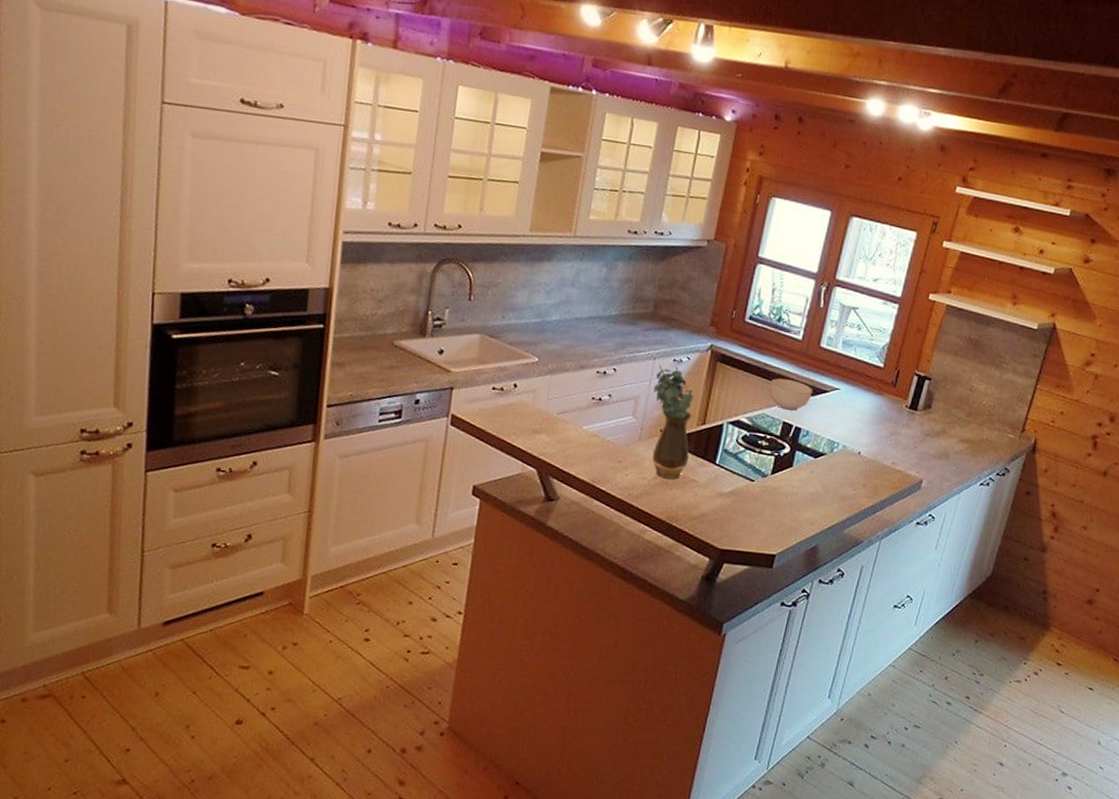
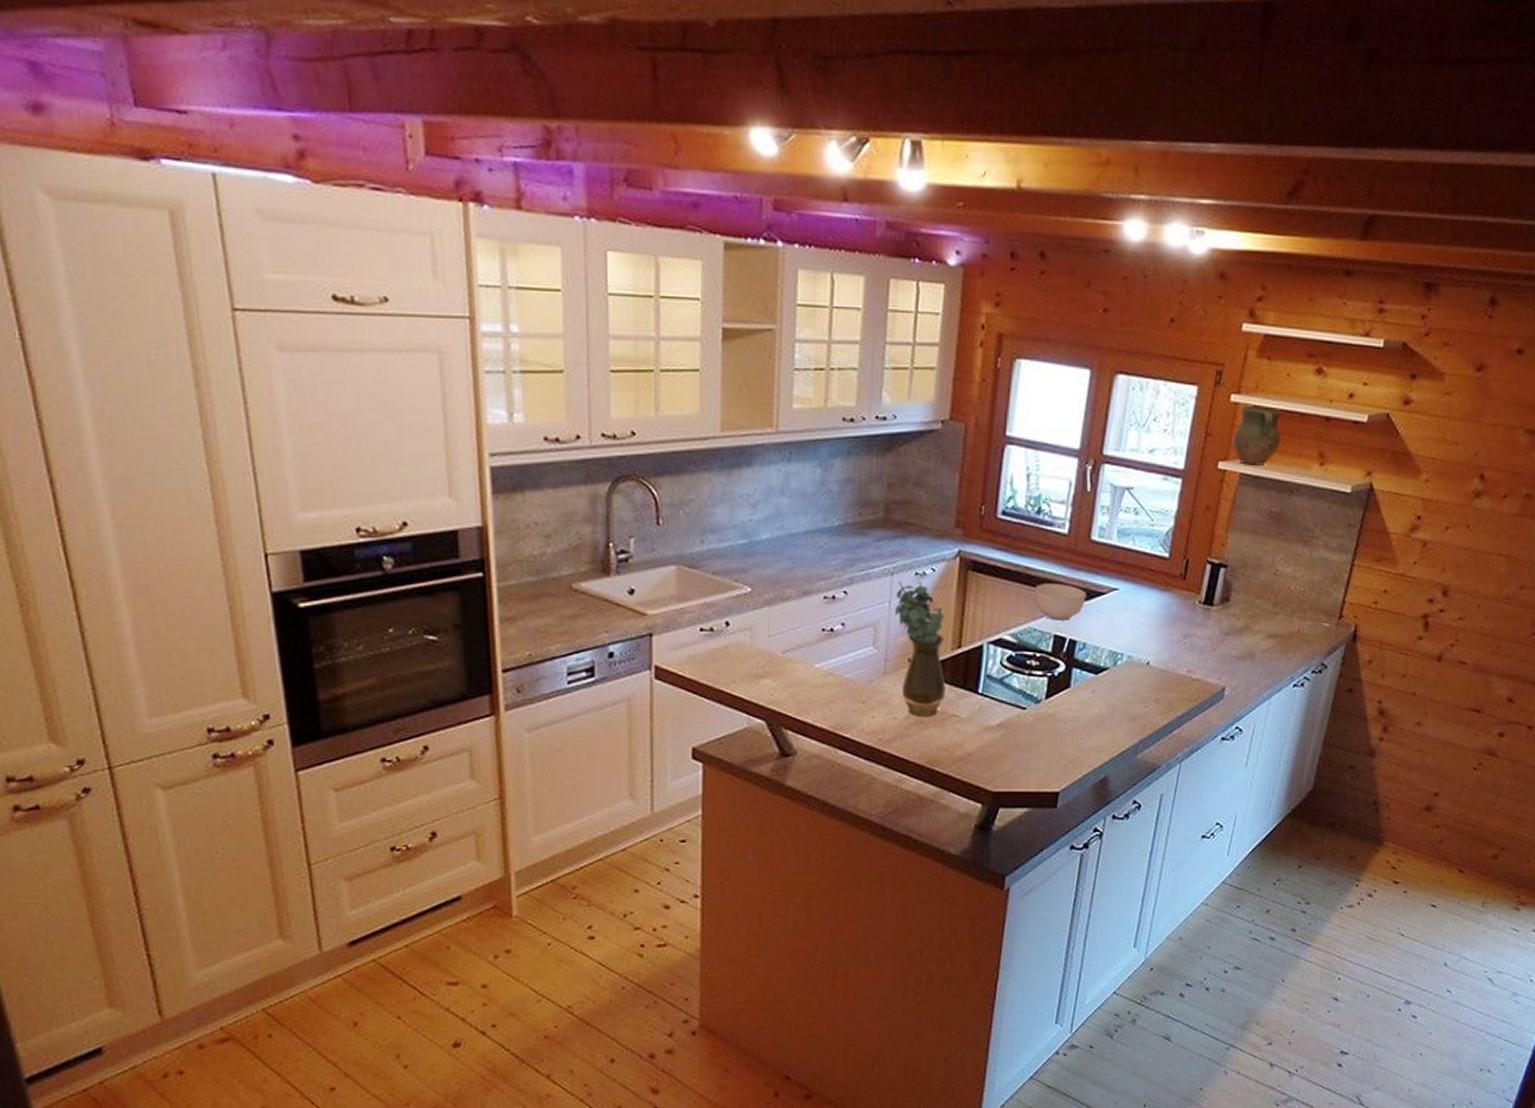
ceramic jug: none [942,251,984,301] -> present [1232,405,1282,466]

